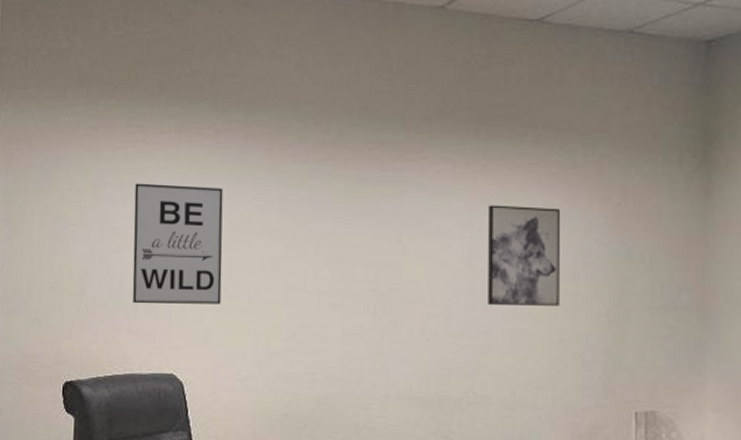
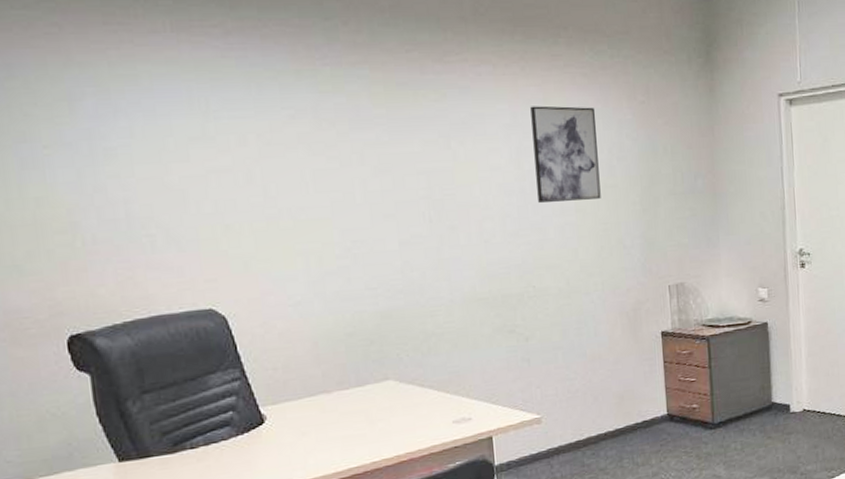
wall art: present [132,183,223,304] -> none [127,93,260,236]

